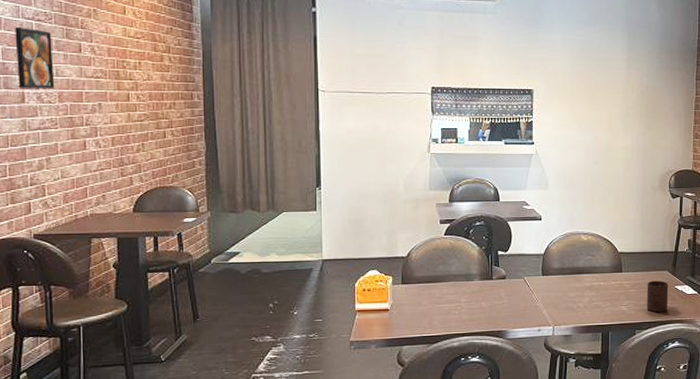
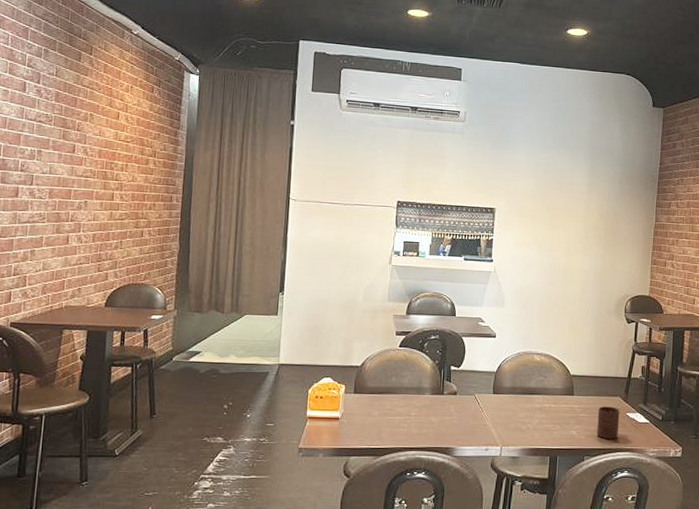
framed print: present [15,26,55,89] -> none [14,126,50,185]

